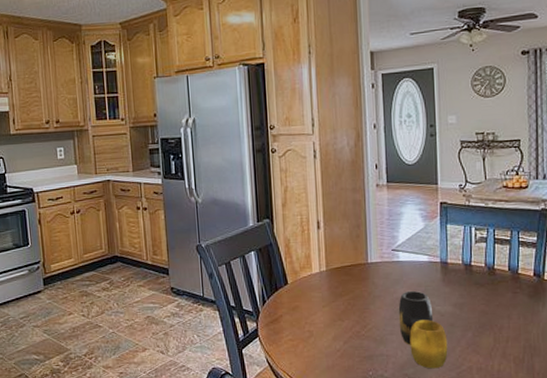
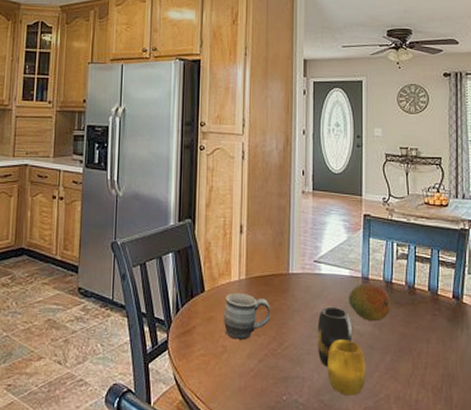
mug: none [307,283,353,325] -> present [223,292,271,340]
fruit: none [428,267,471,302] -> present [349,283,391,322]

